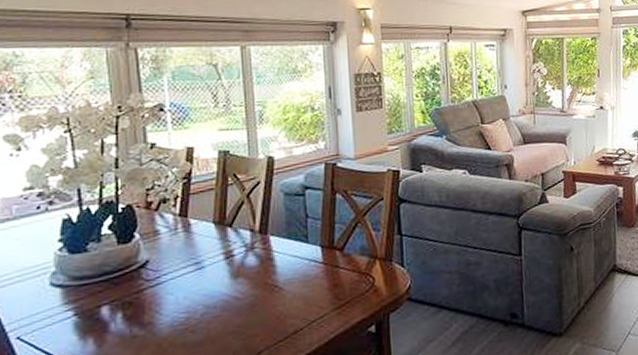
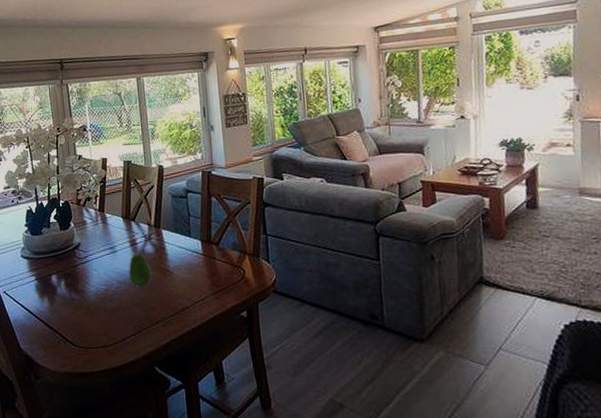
fruit: none [222,267,253,311] -> present [129,253,151,287]

